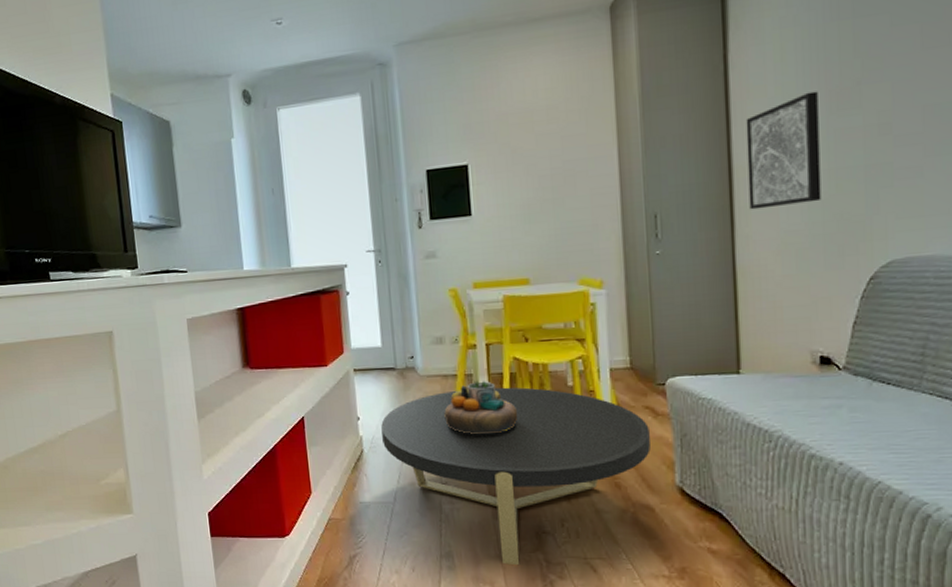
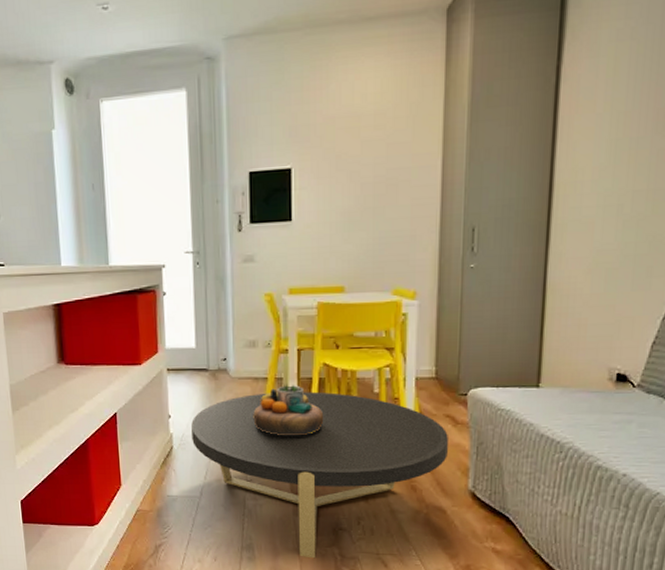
wall art: present [746,91,821,210] -> none [566,109,646,228]

